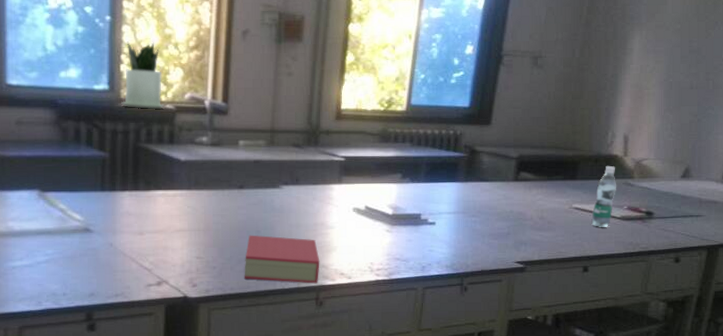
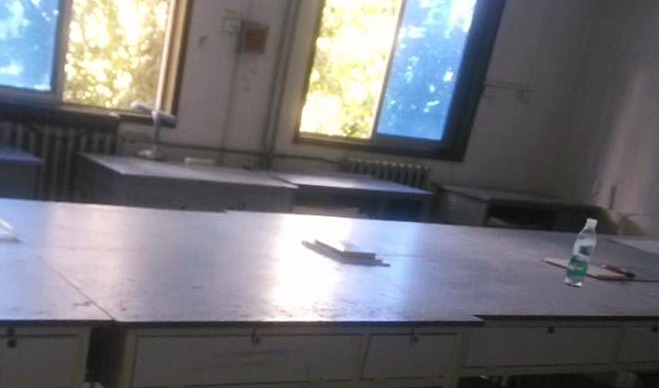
planter: present [121,42,164,109] -> none [63,40,110,116]
book: present [244,235,320,284] -> none [177,260,261,319]

